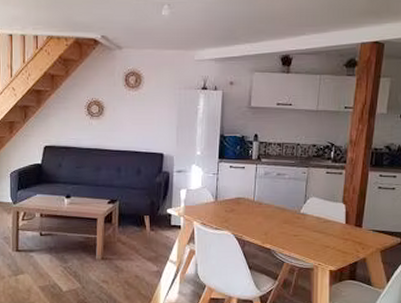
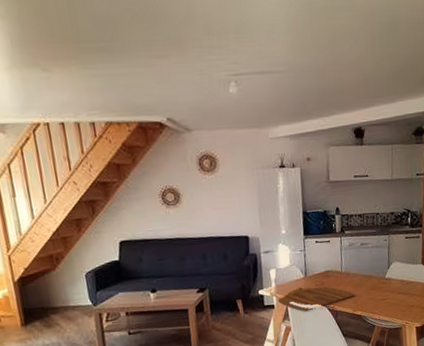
cutting board: none [184,211,266,237] -> present [277,286,355,312]

